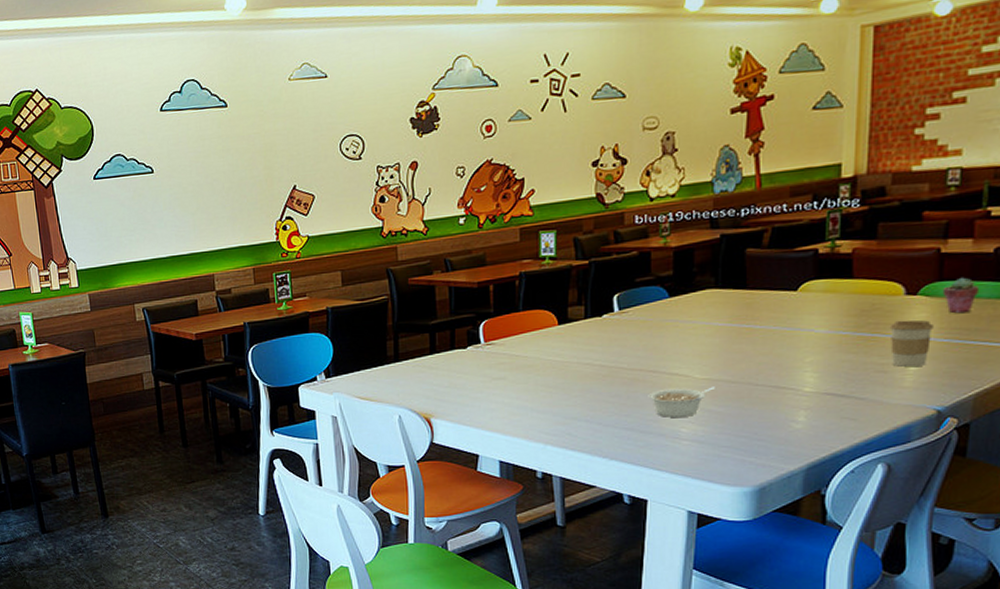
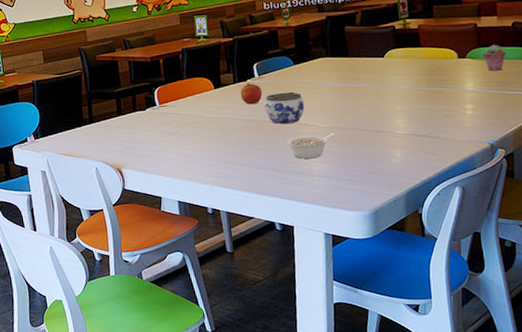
apple: none [592,317,622,346] -> present [240,82,263,105]
jar: none [624,331,679,372] -> present [264,91,305,124]
coffee cup: present [889,320,934,367] -> none [450,76,480,112]

